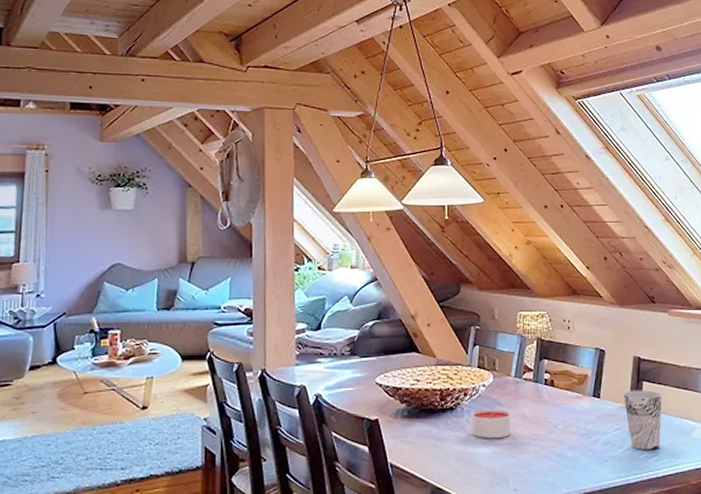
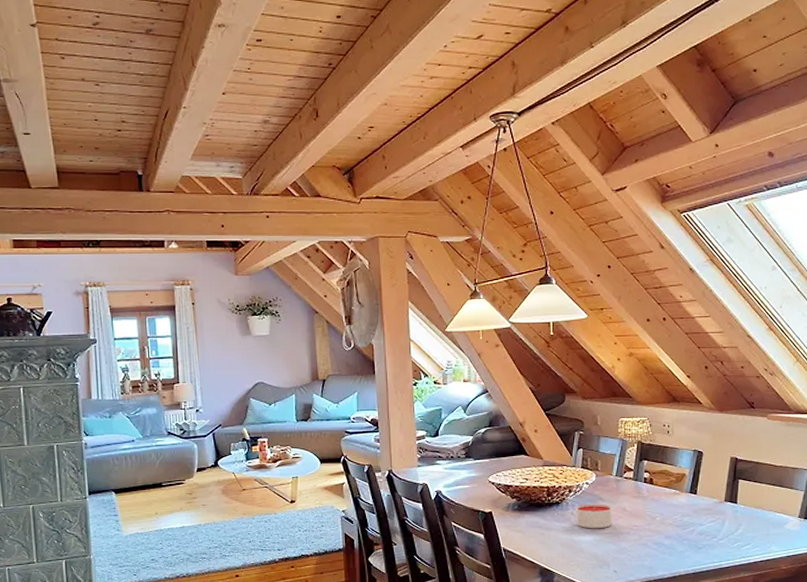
cup: present [623,390,662,451] -> none [719,487,757,540]

